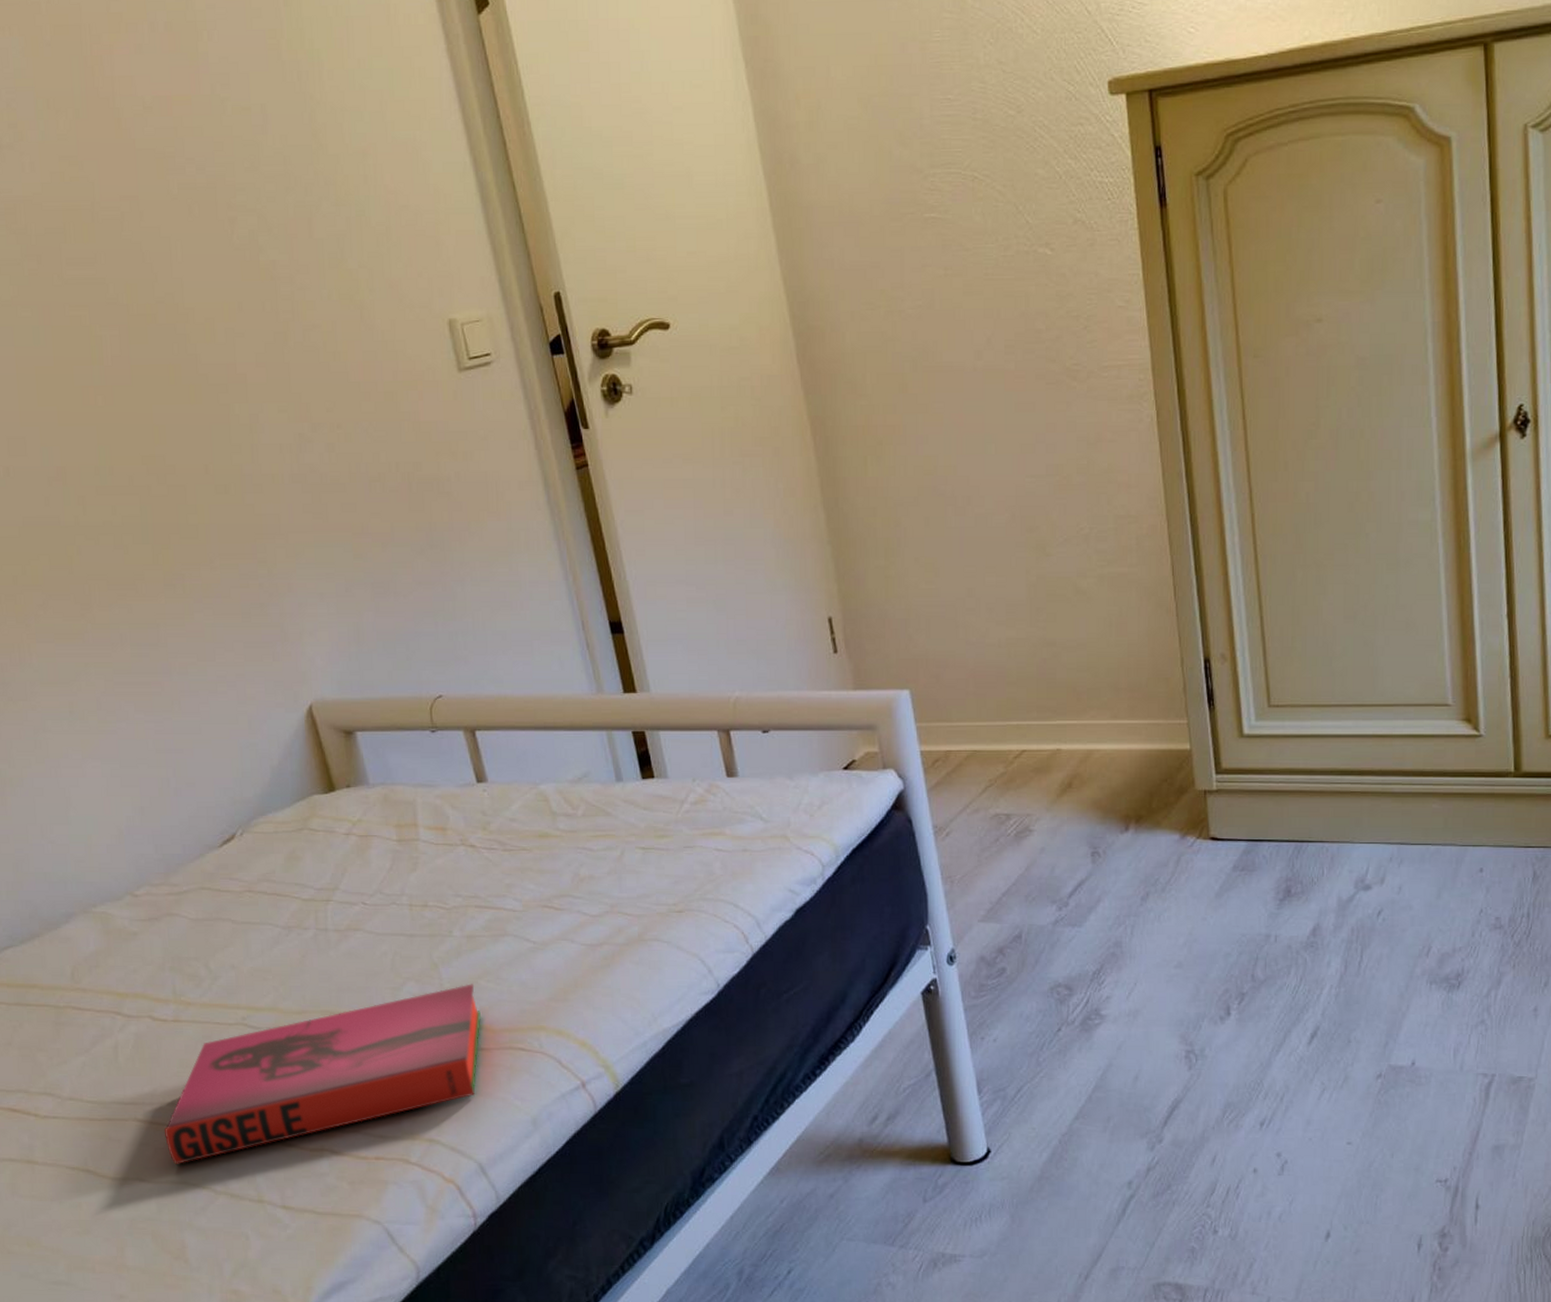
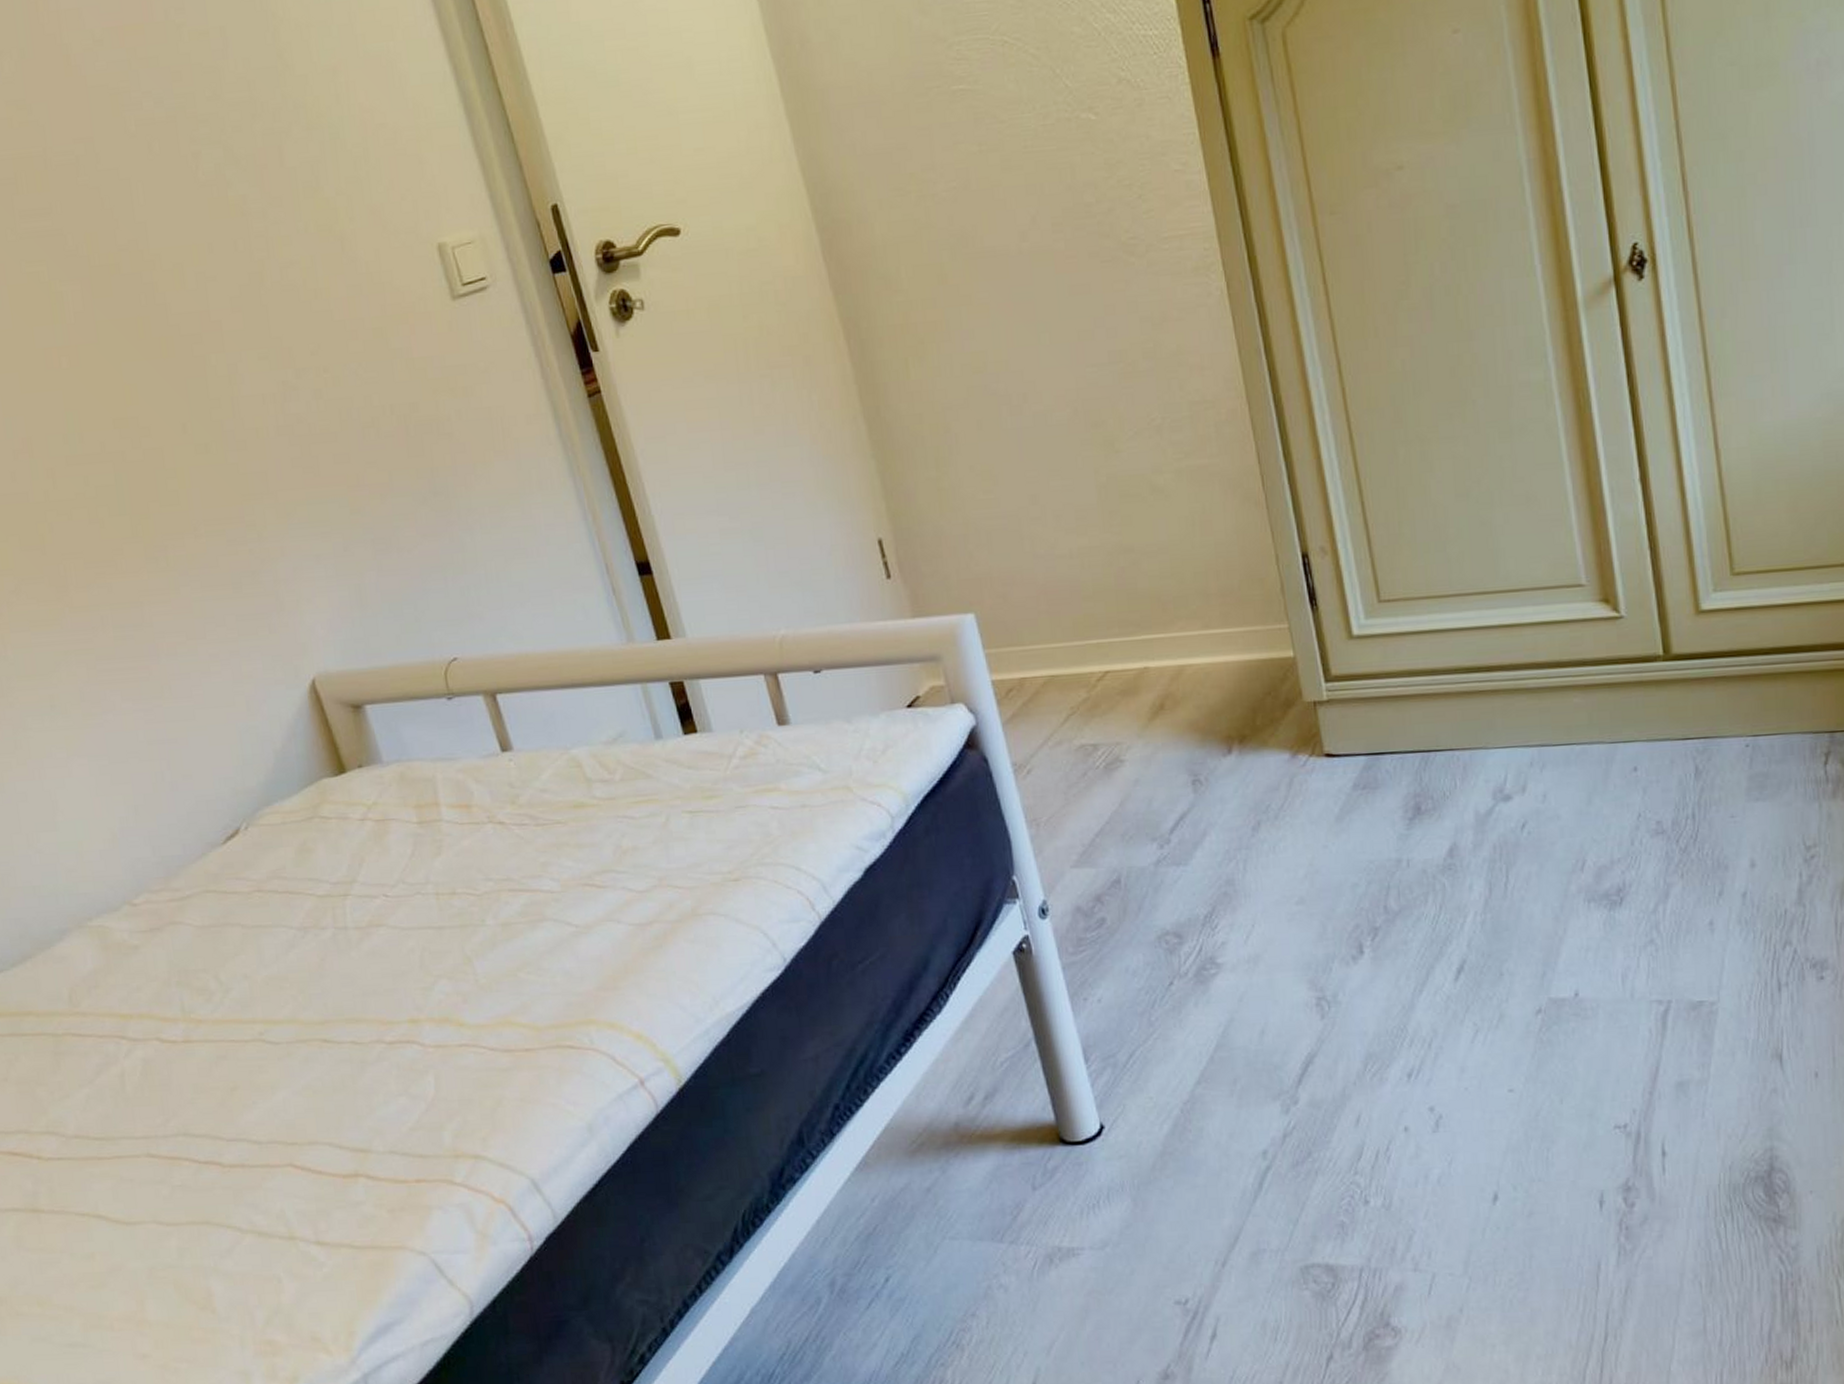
hardback book: present [164,984,481,1164] -> none [181,977,524,1202]

